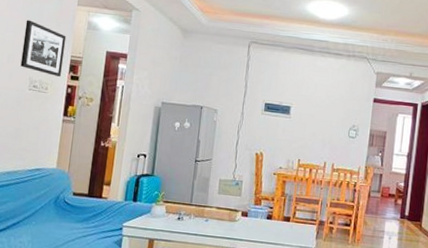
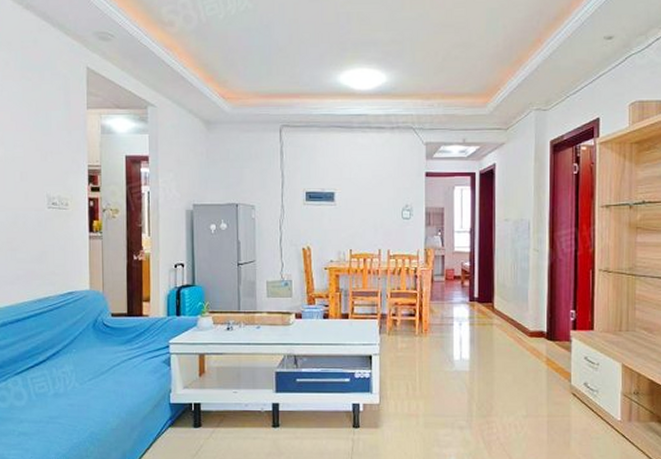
picture frame: present [20,20,67,77] -> none [34,131,81,190]

